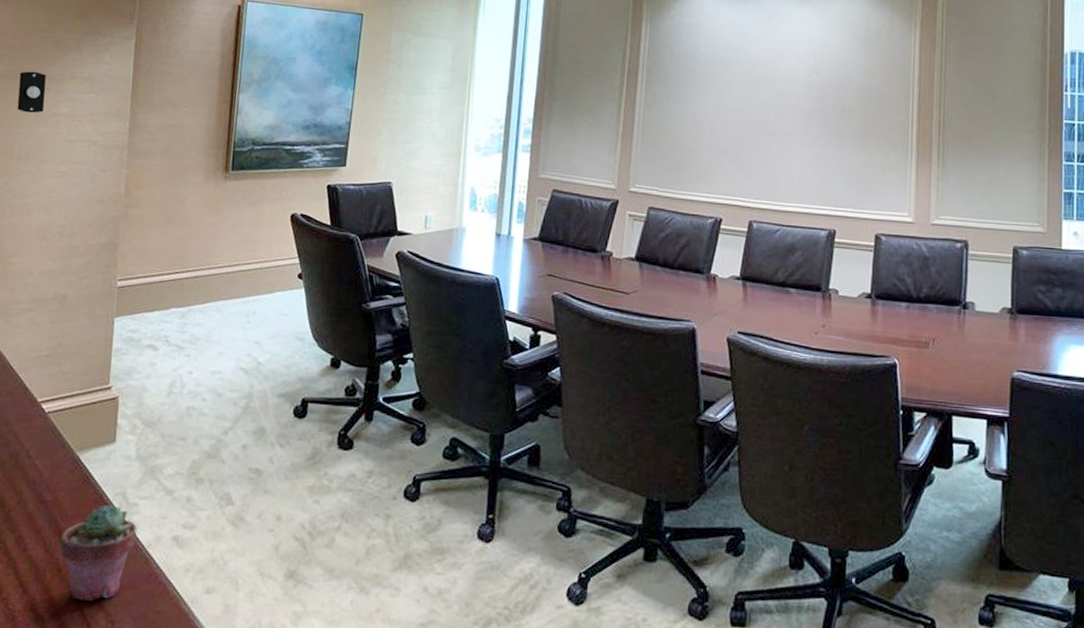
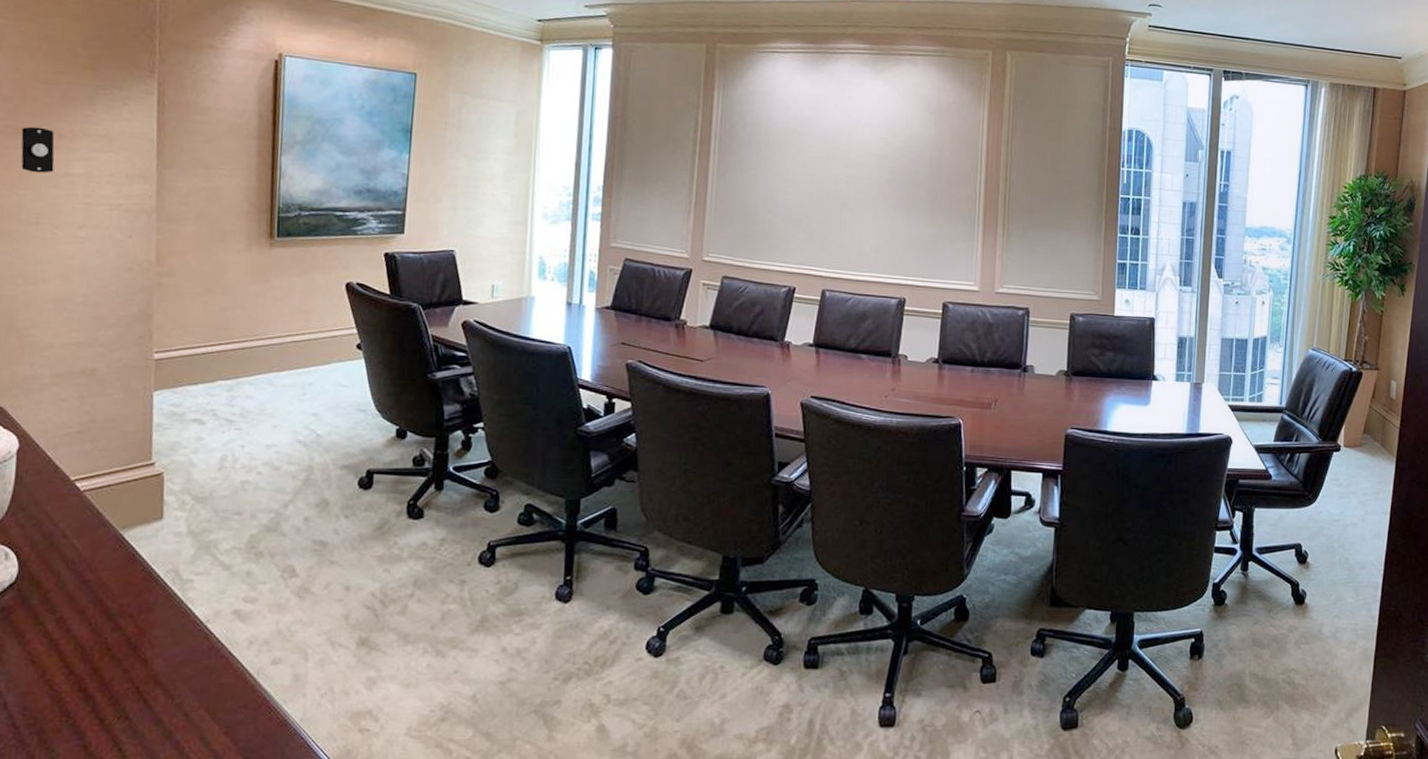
potted succulent: present [60,505,137,601] -> none [107,582,194,678]

